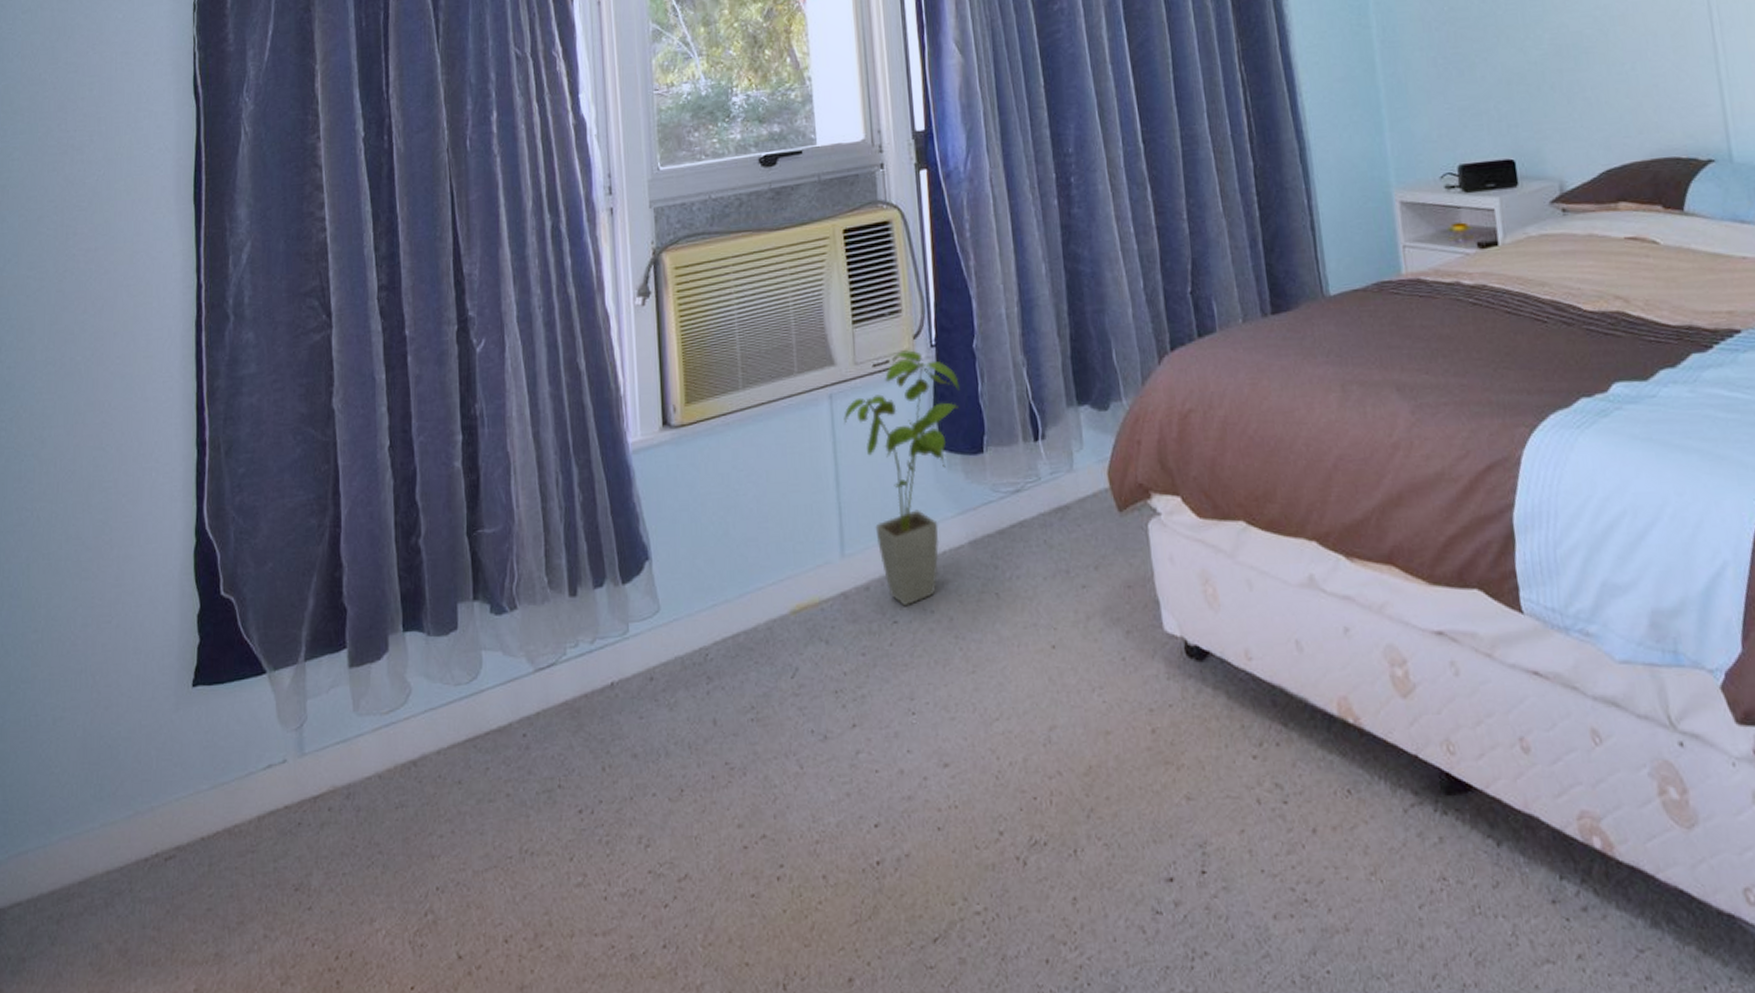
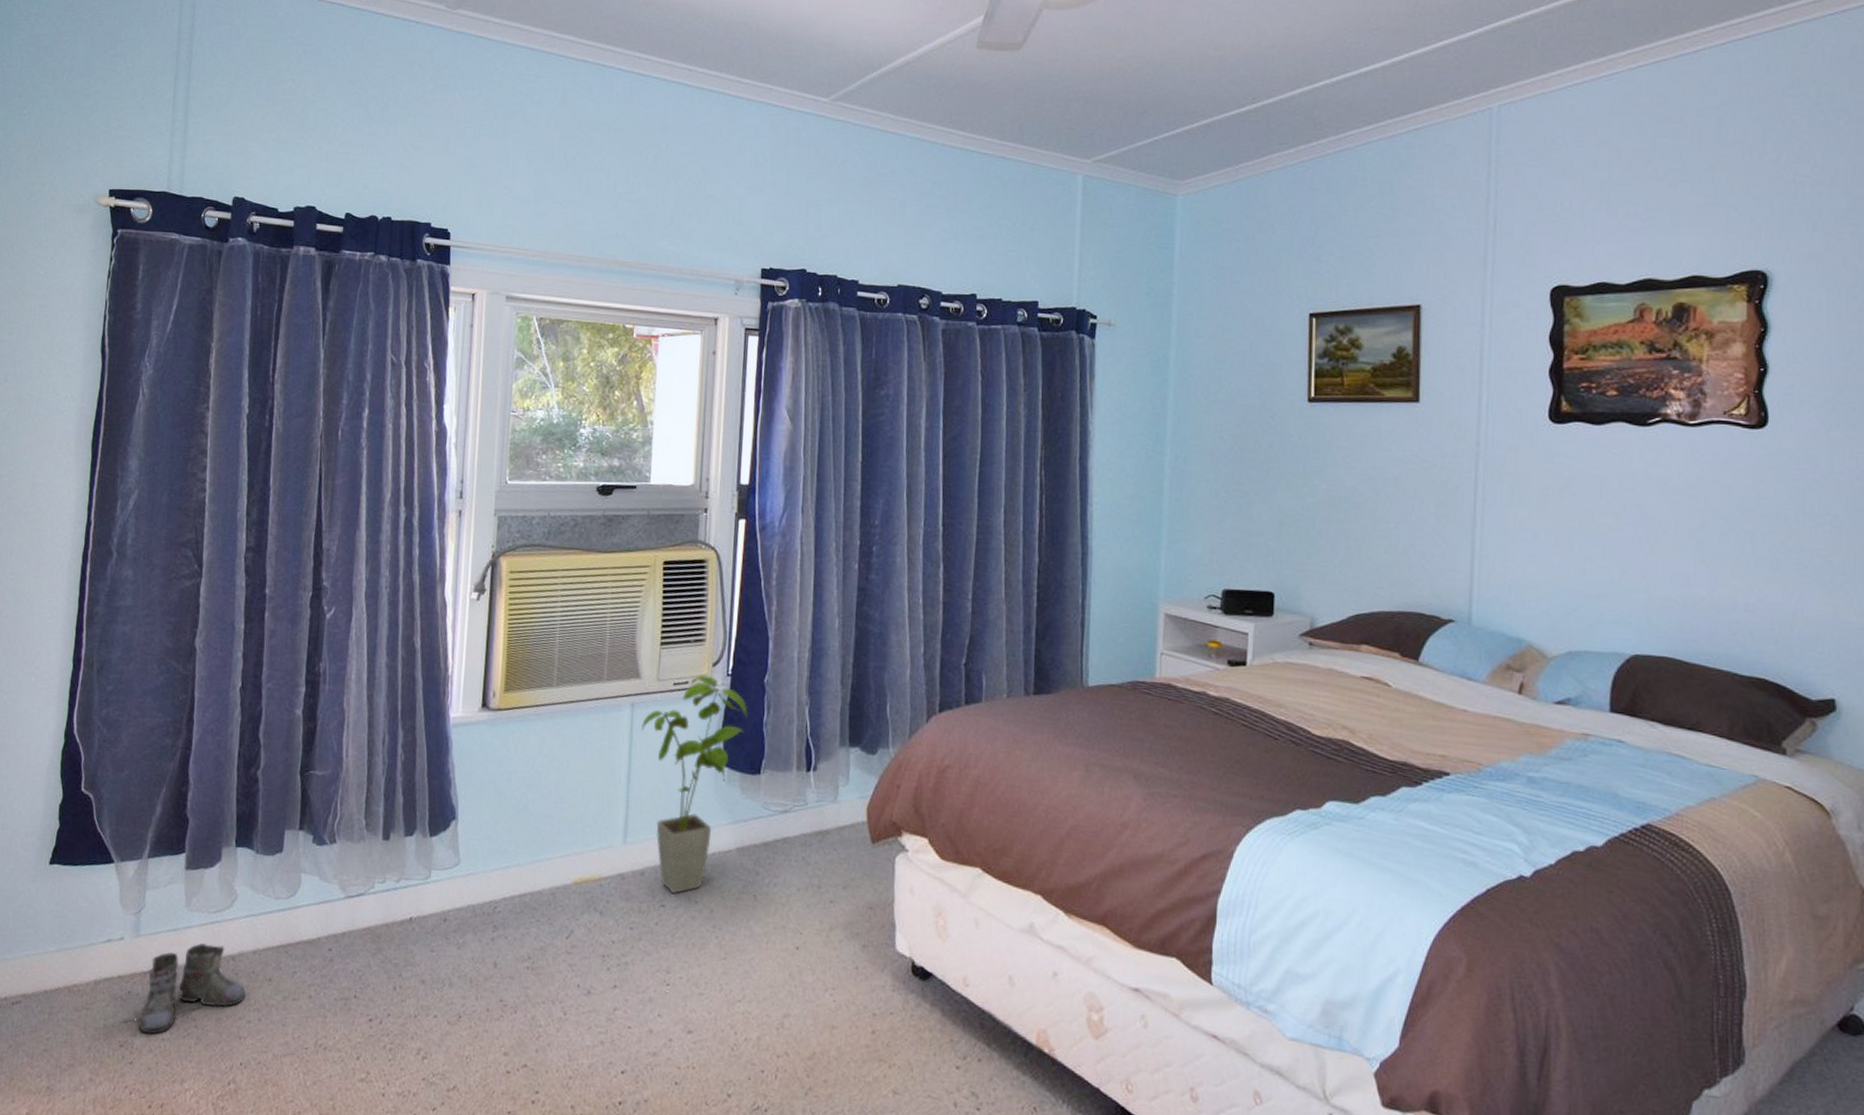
boots: none [292,750,433,871] -> present [120,942,246,1035]

